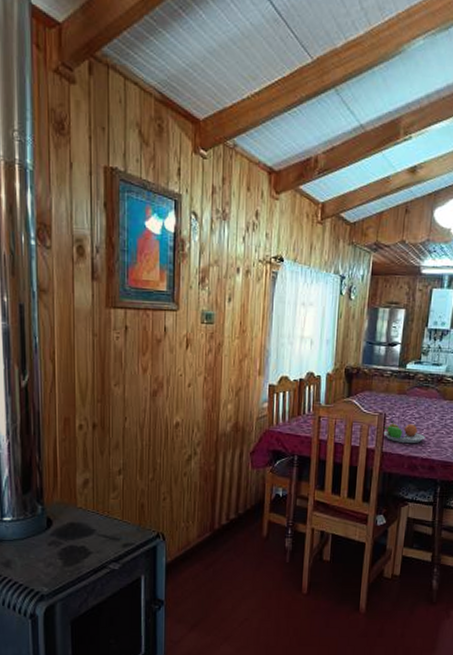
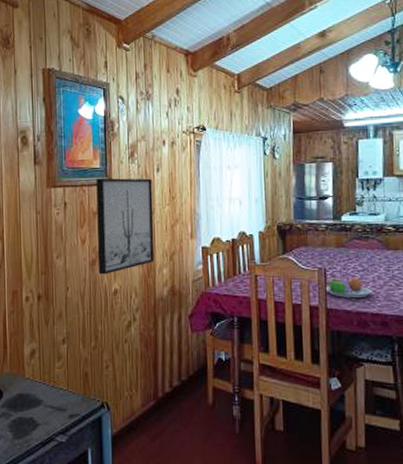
wall art: none [159,302,223,407] -> present [96,178,155,275]

